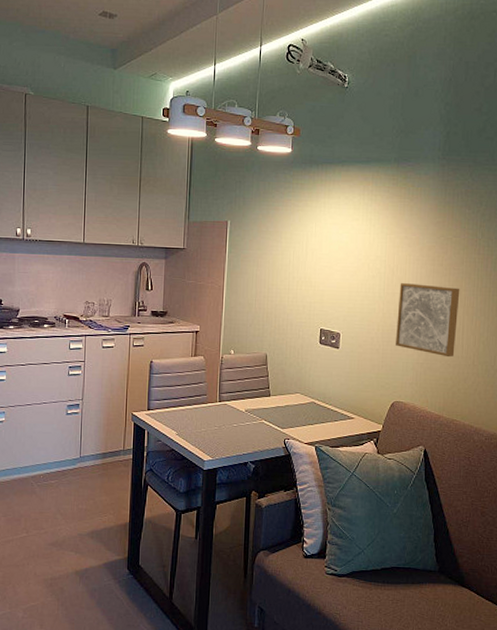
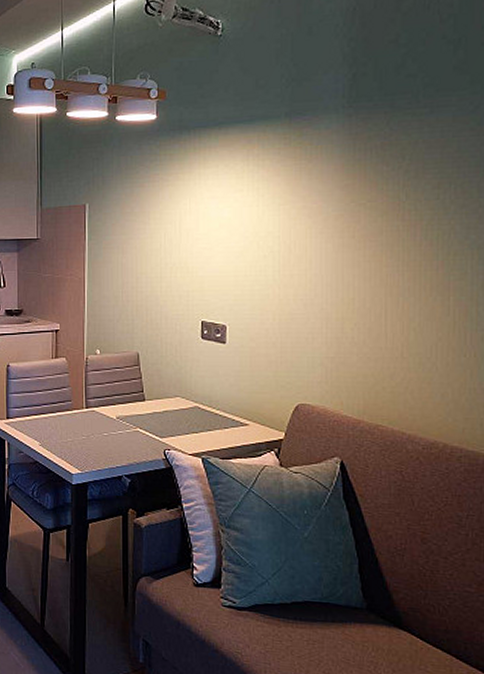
wall art: present [396,283,460,358] -> none [297,262,380,349]

